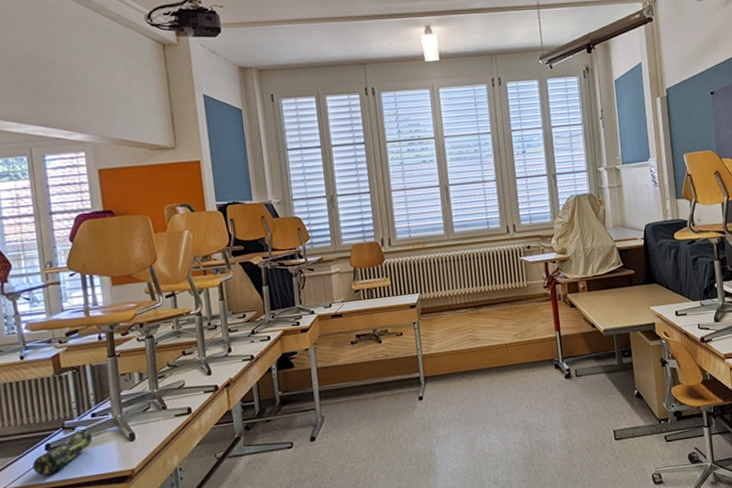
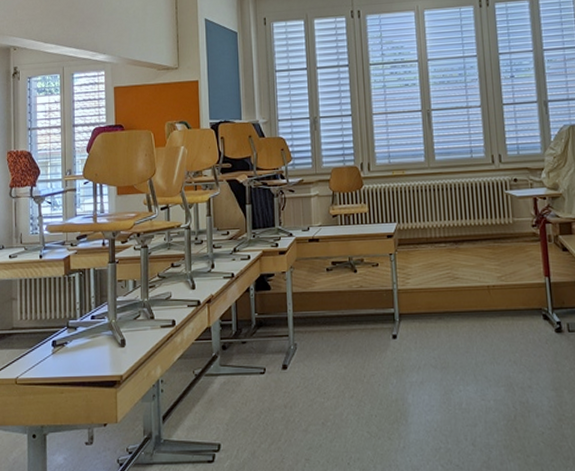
pencil case: present [32,429,93,476] -> none [41,329,91,371]

